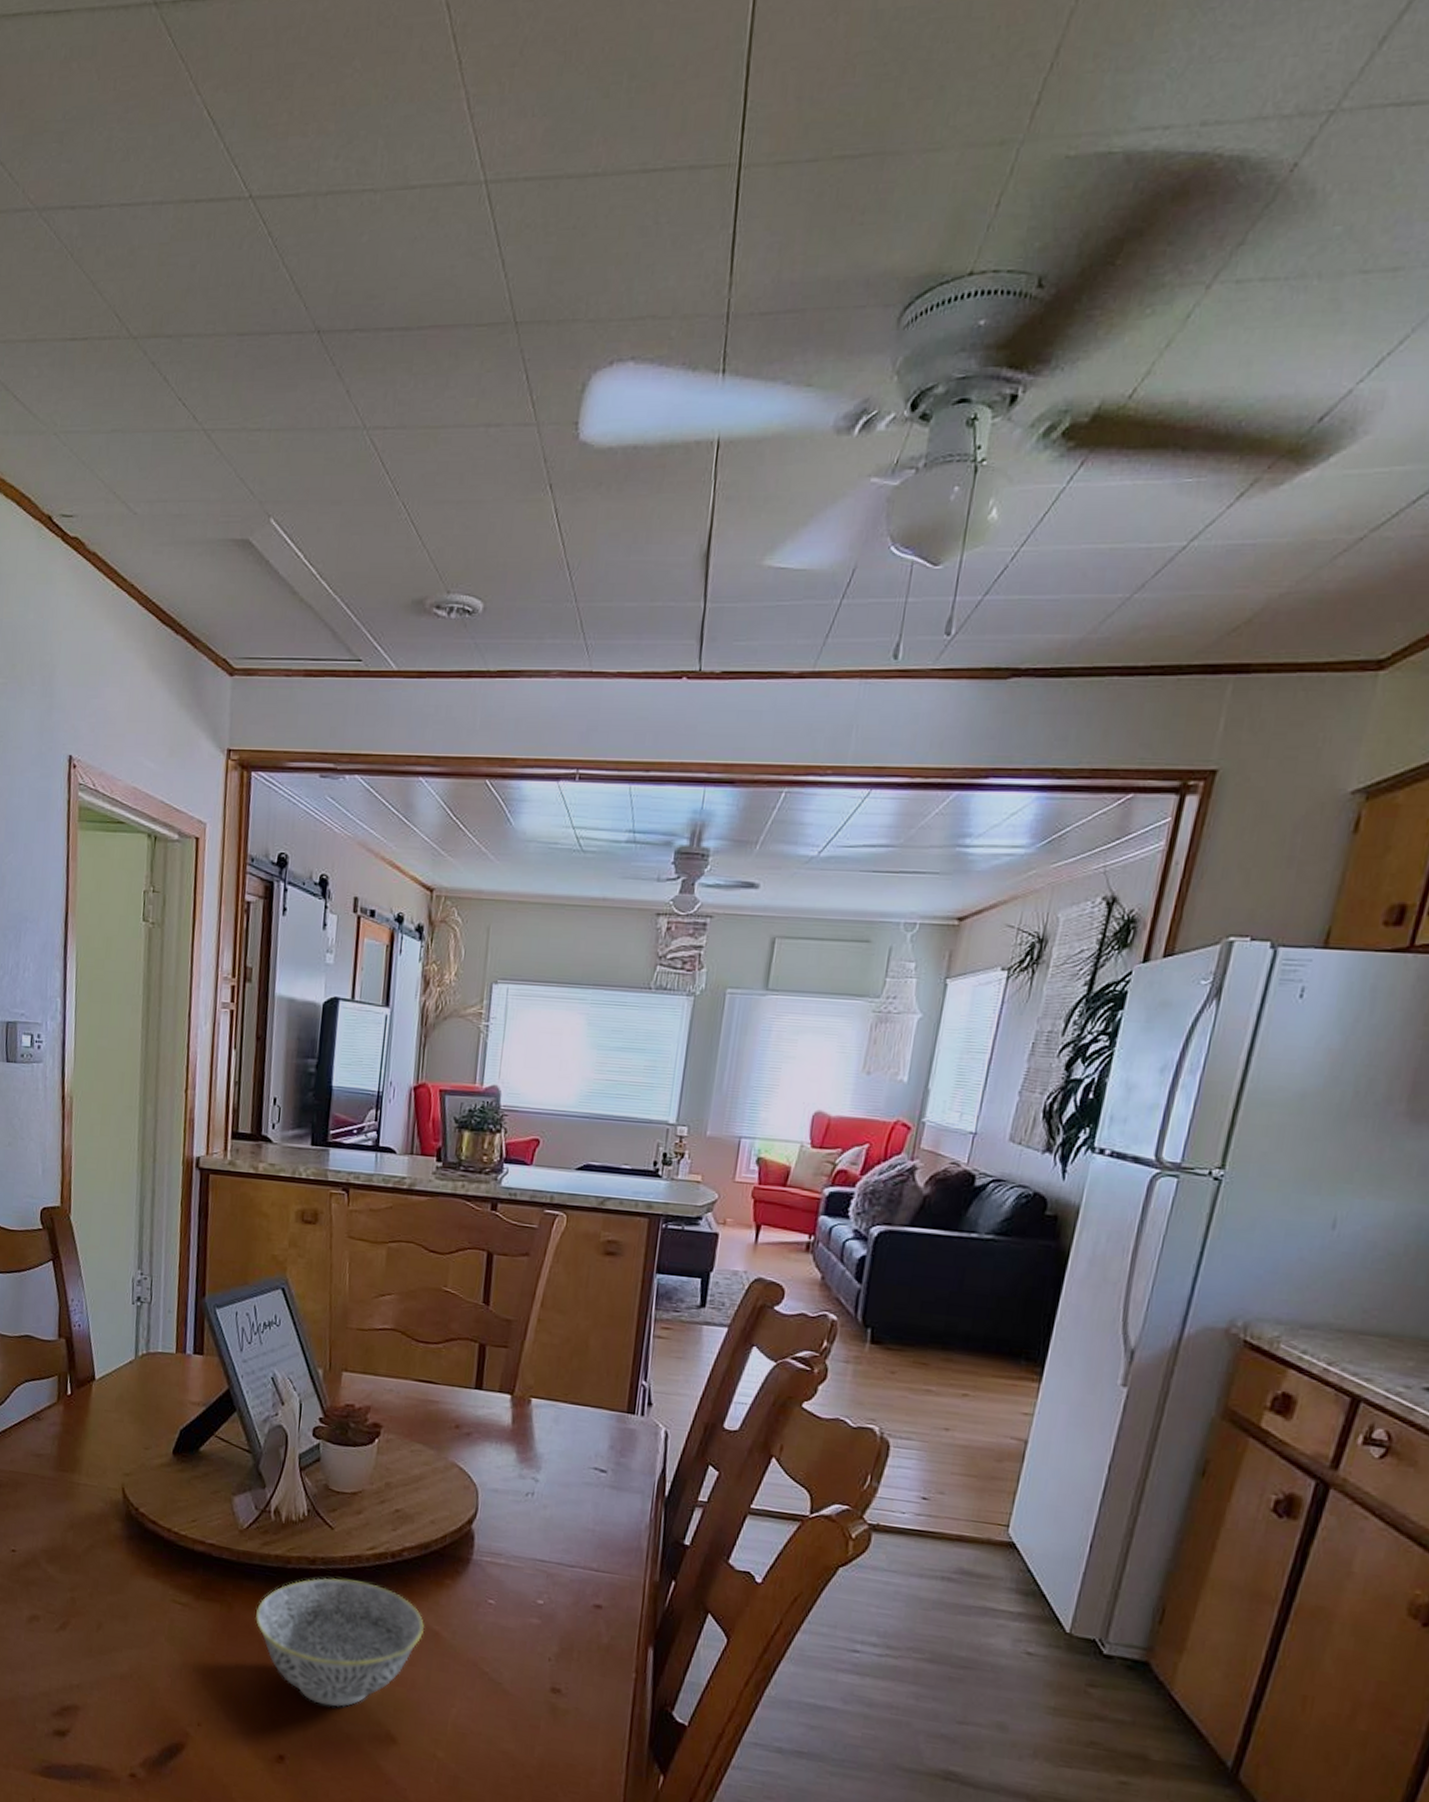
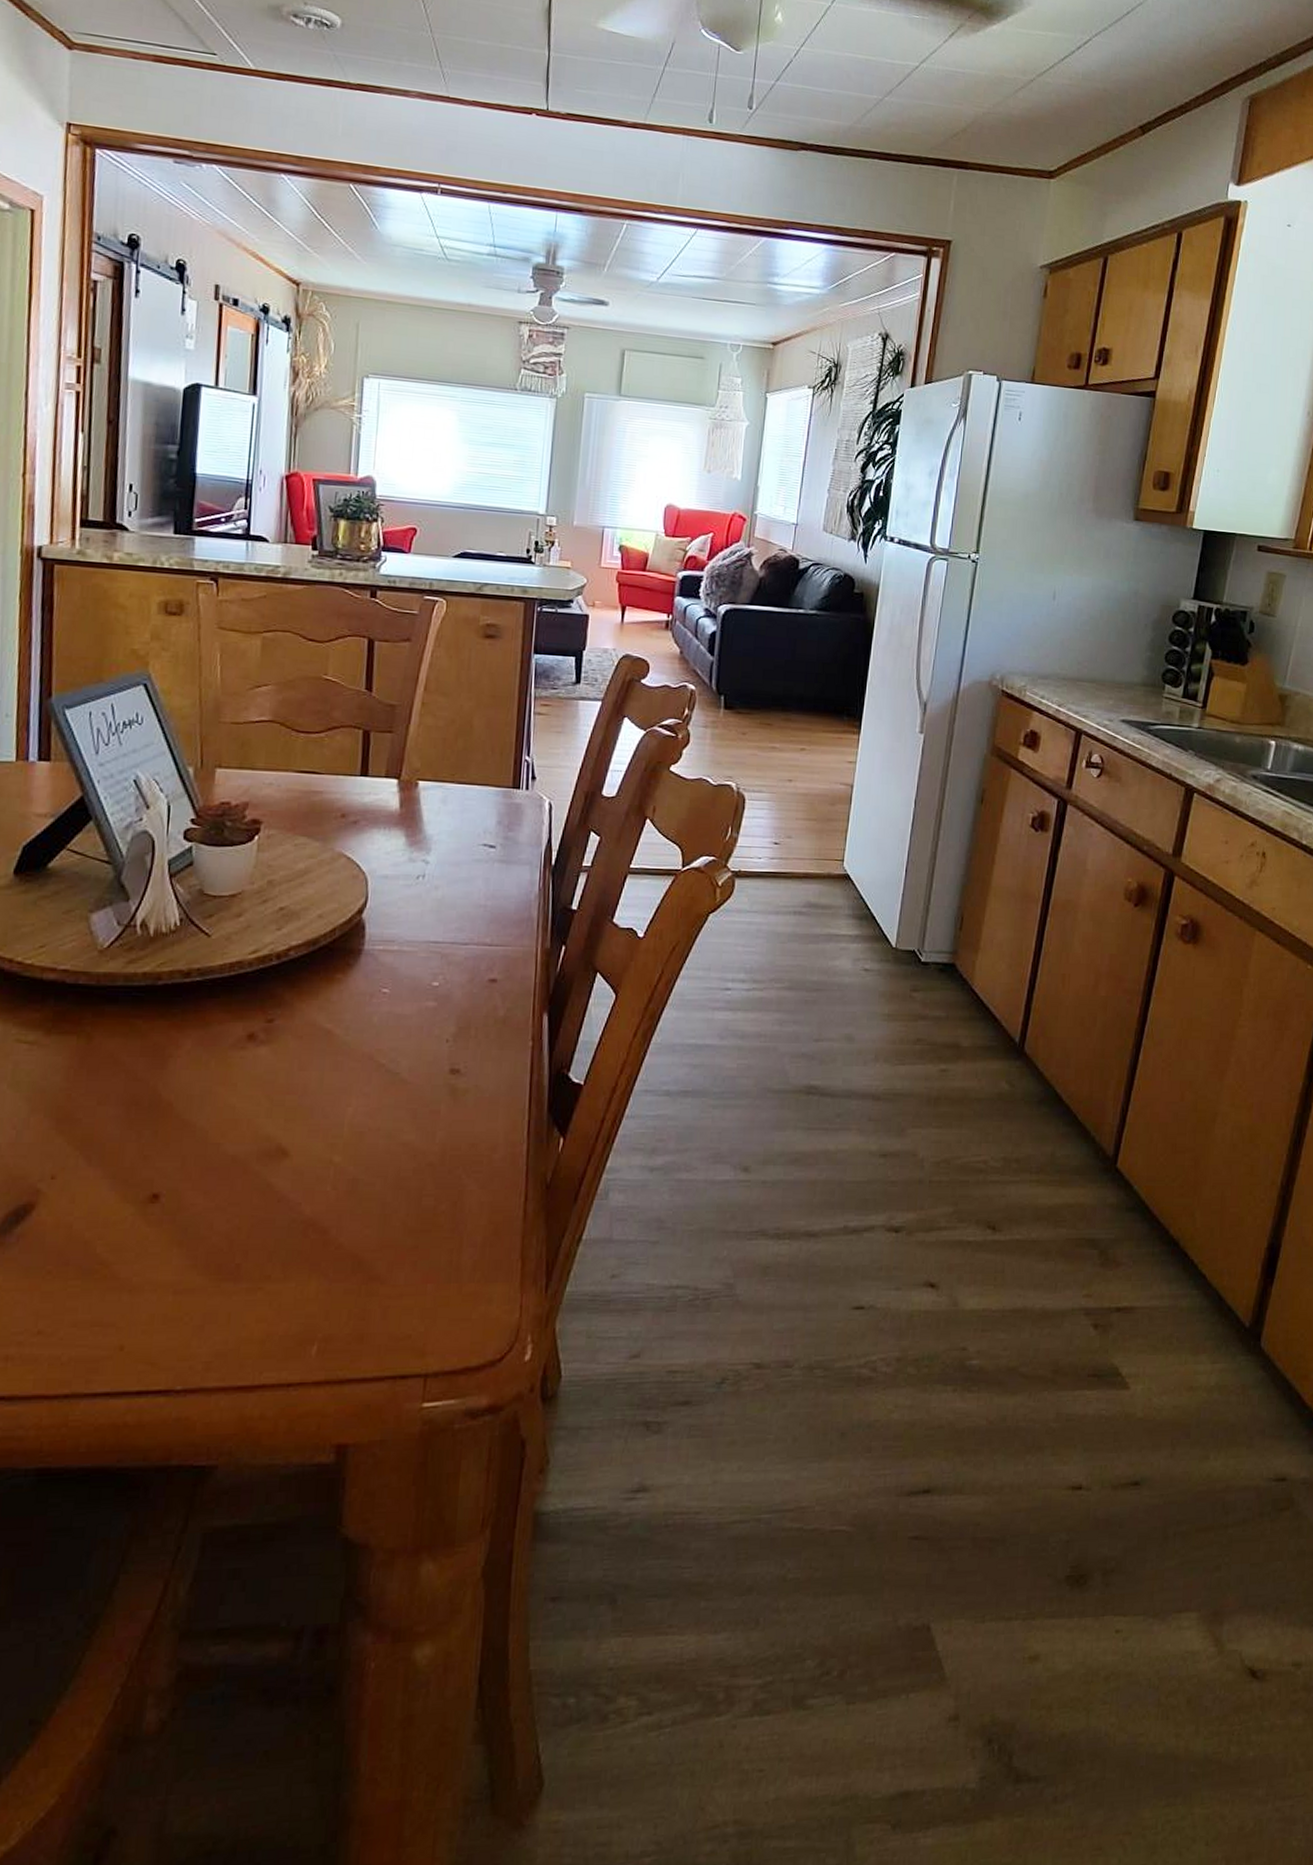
bowl: present [256,1578,425,1707] -> none [121,988,316,1129]

